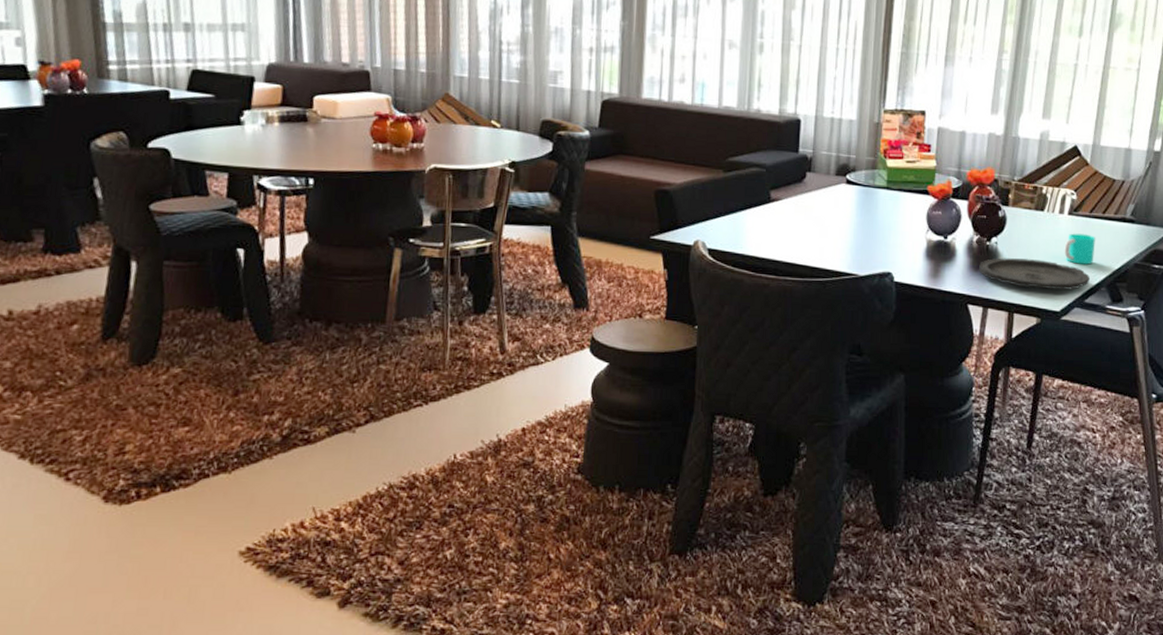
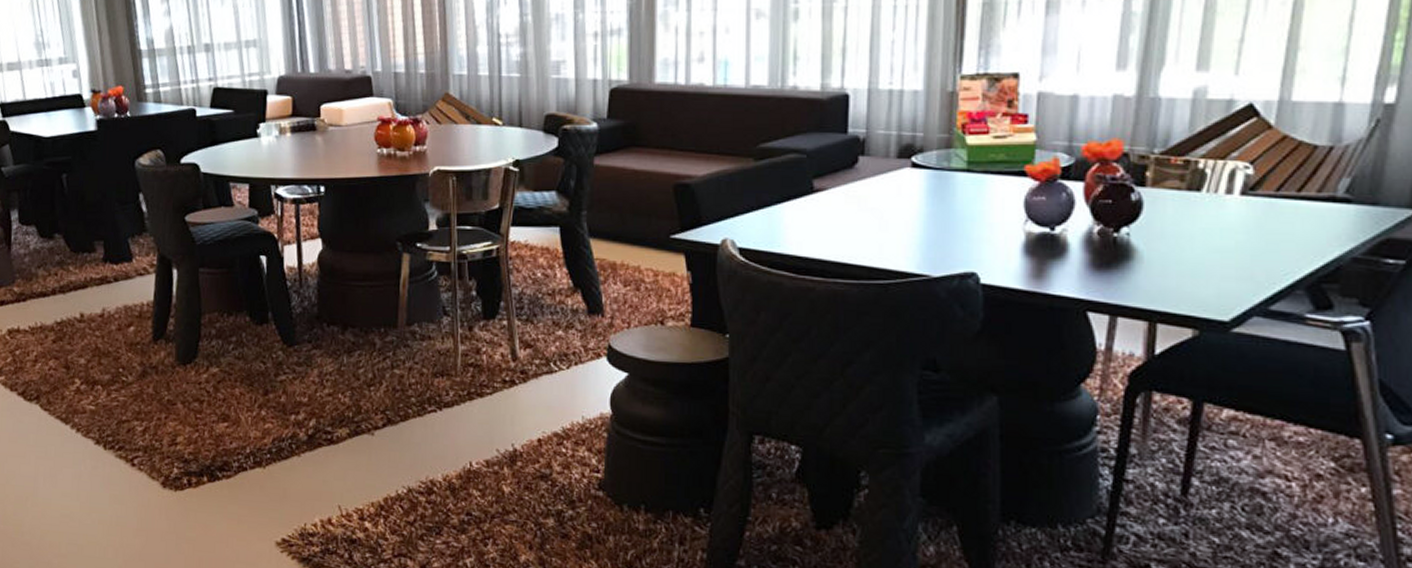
plate: present [979,258,1090,291] -> none [1103,253,1277,294]
cup: present [1064,233,1095,265] -> none [1235,219,1286,260]

